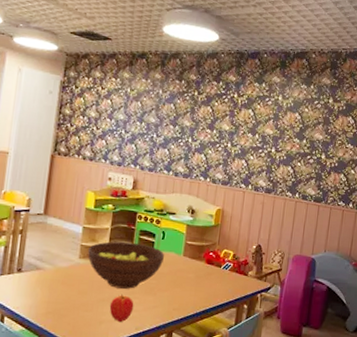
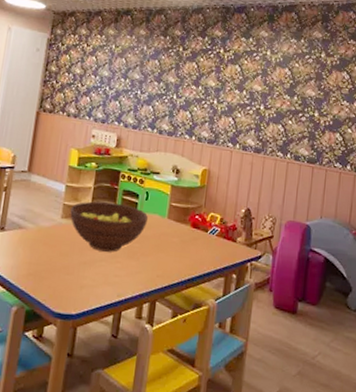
apple: present [109,295,134,323] -> none [91,258,116,288]

